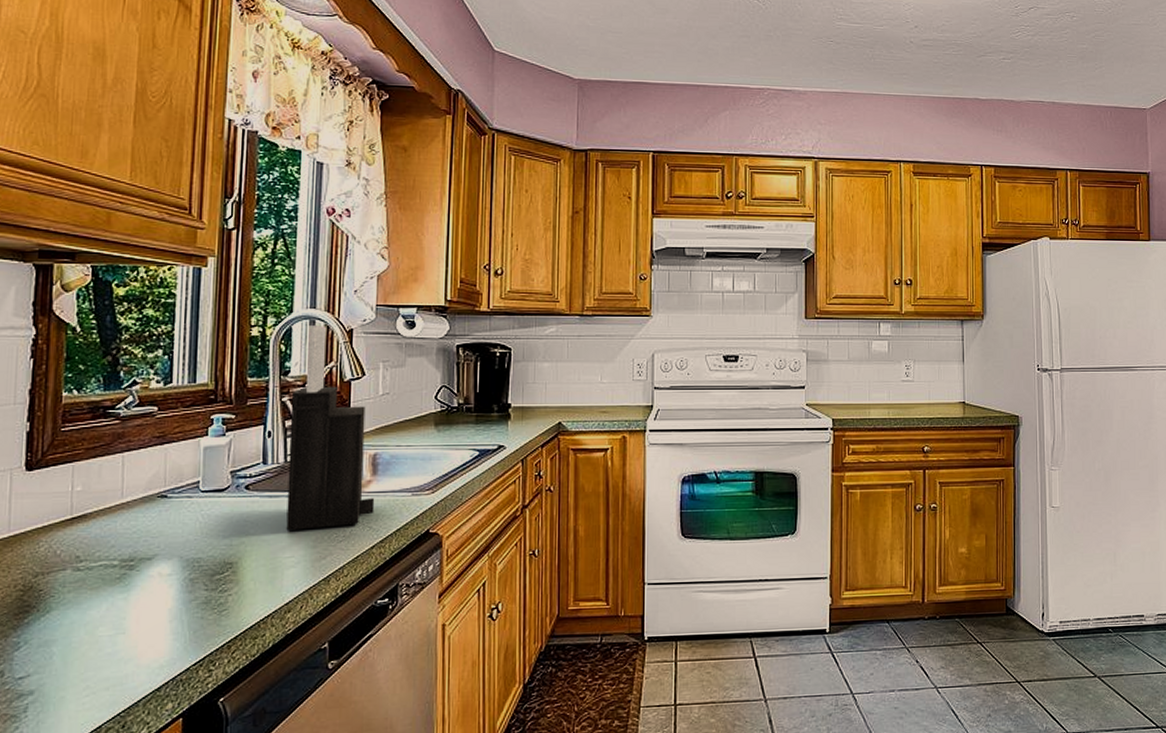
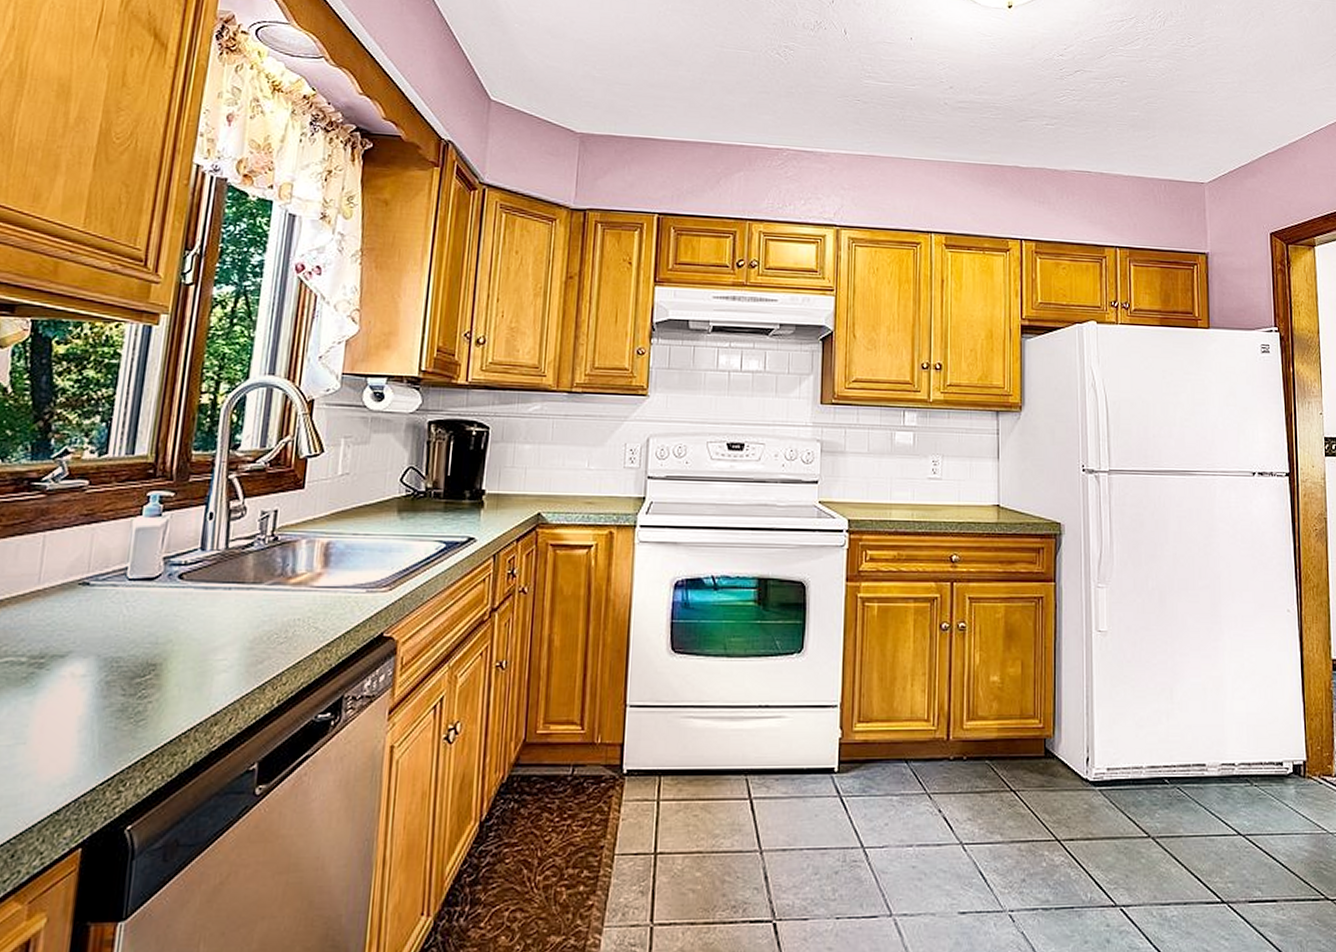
knife block: present [286,324,375,532] -> none [221,393,324,630]

